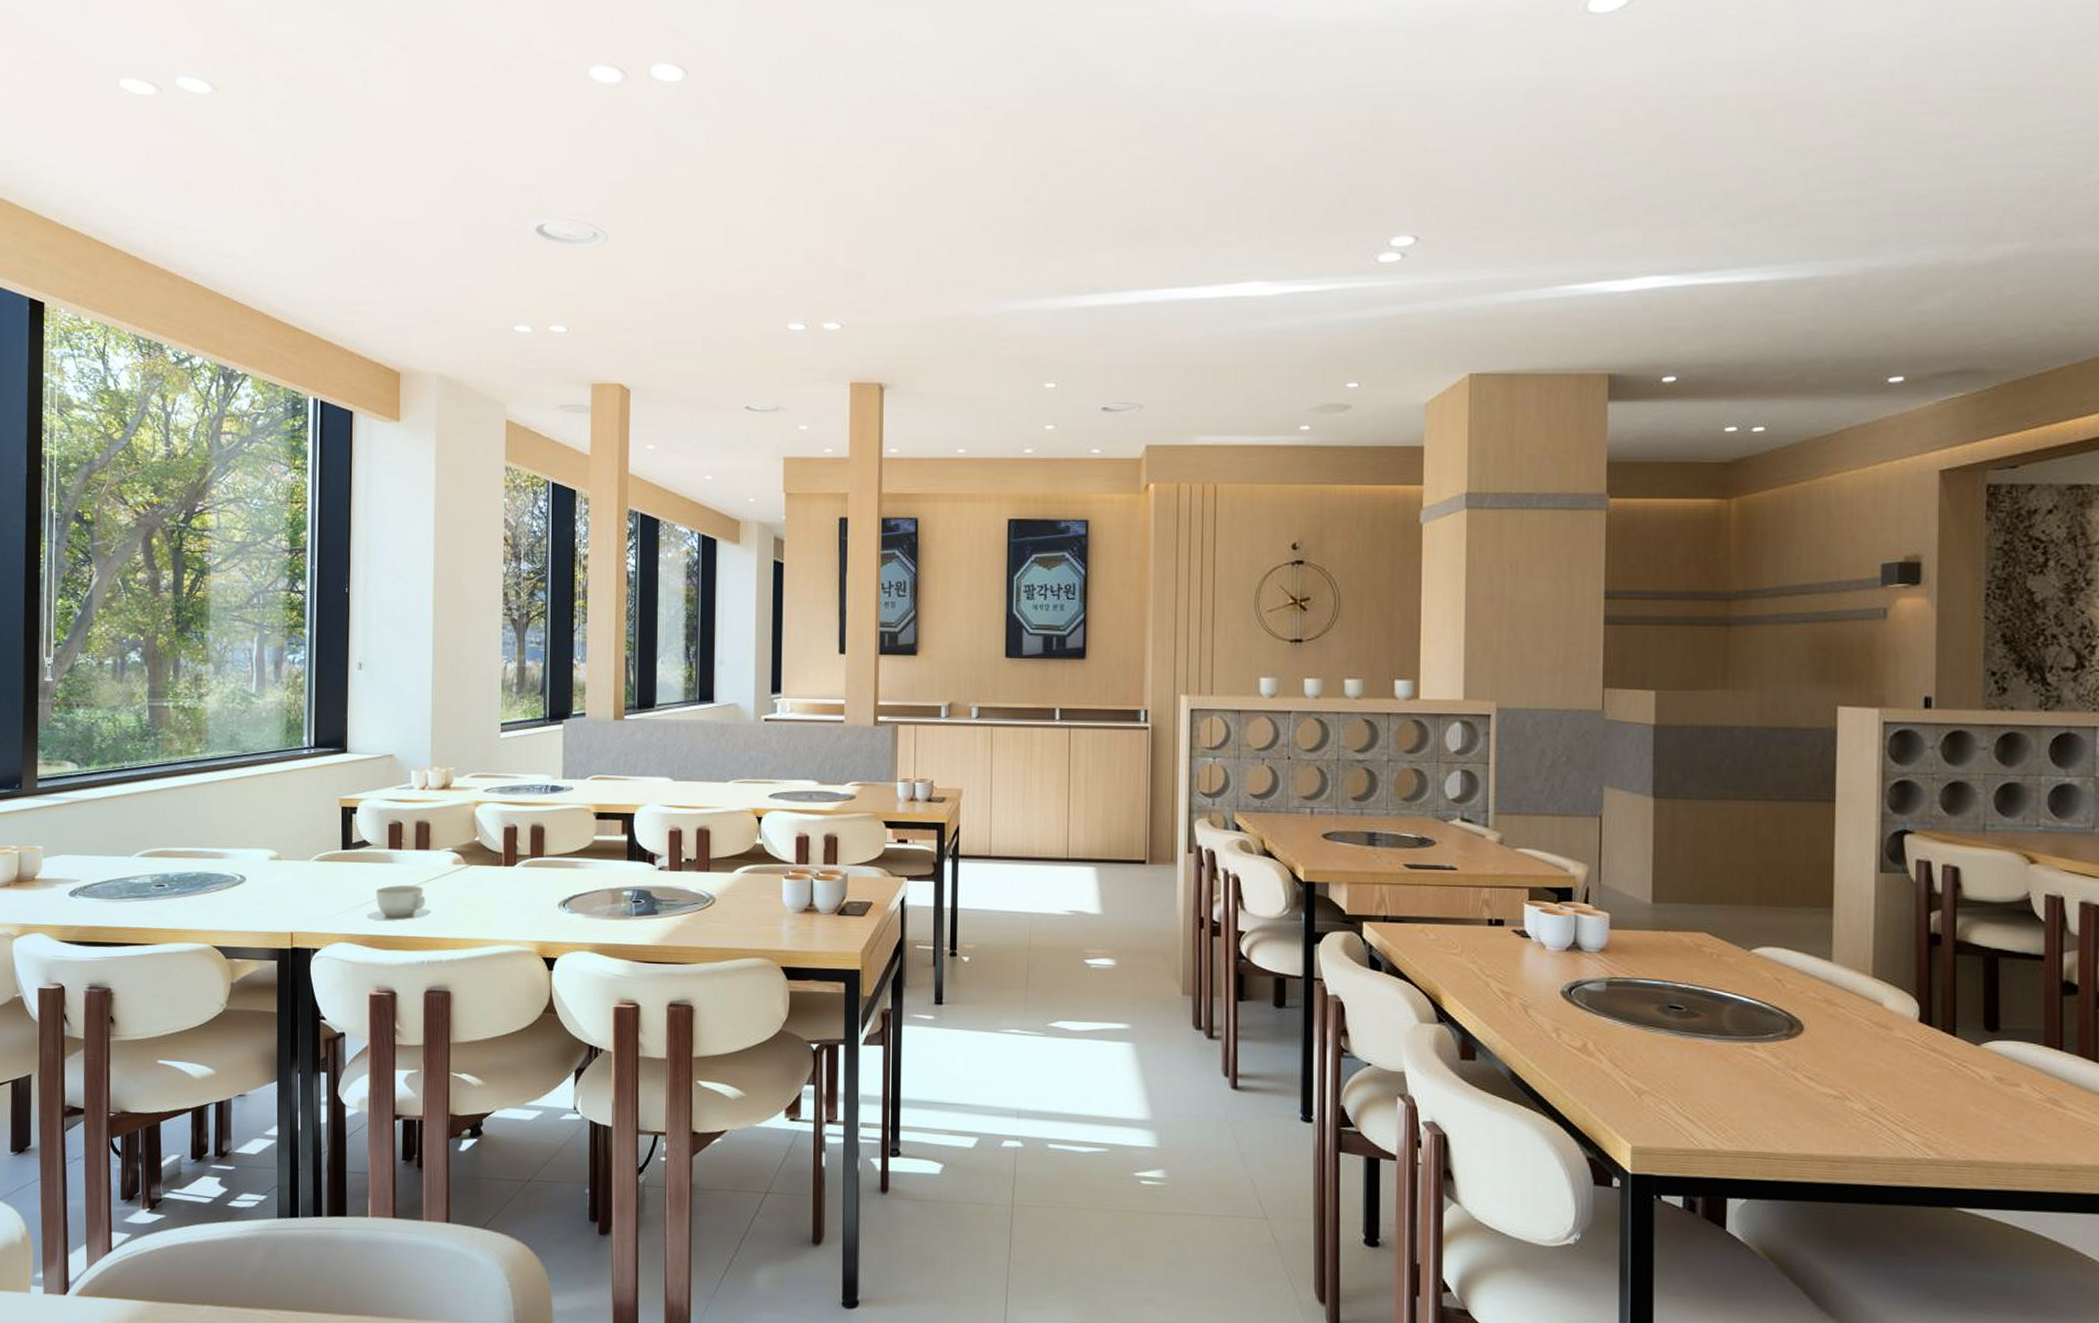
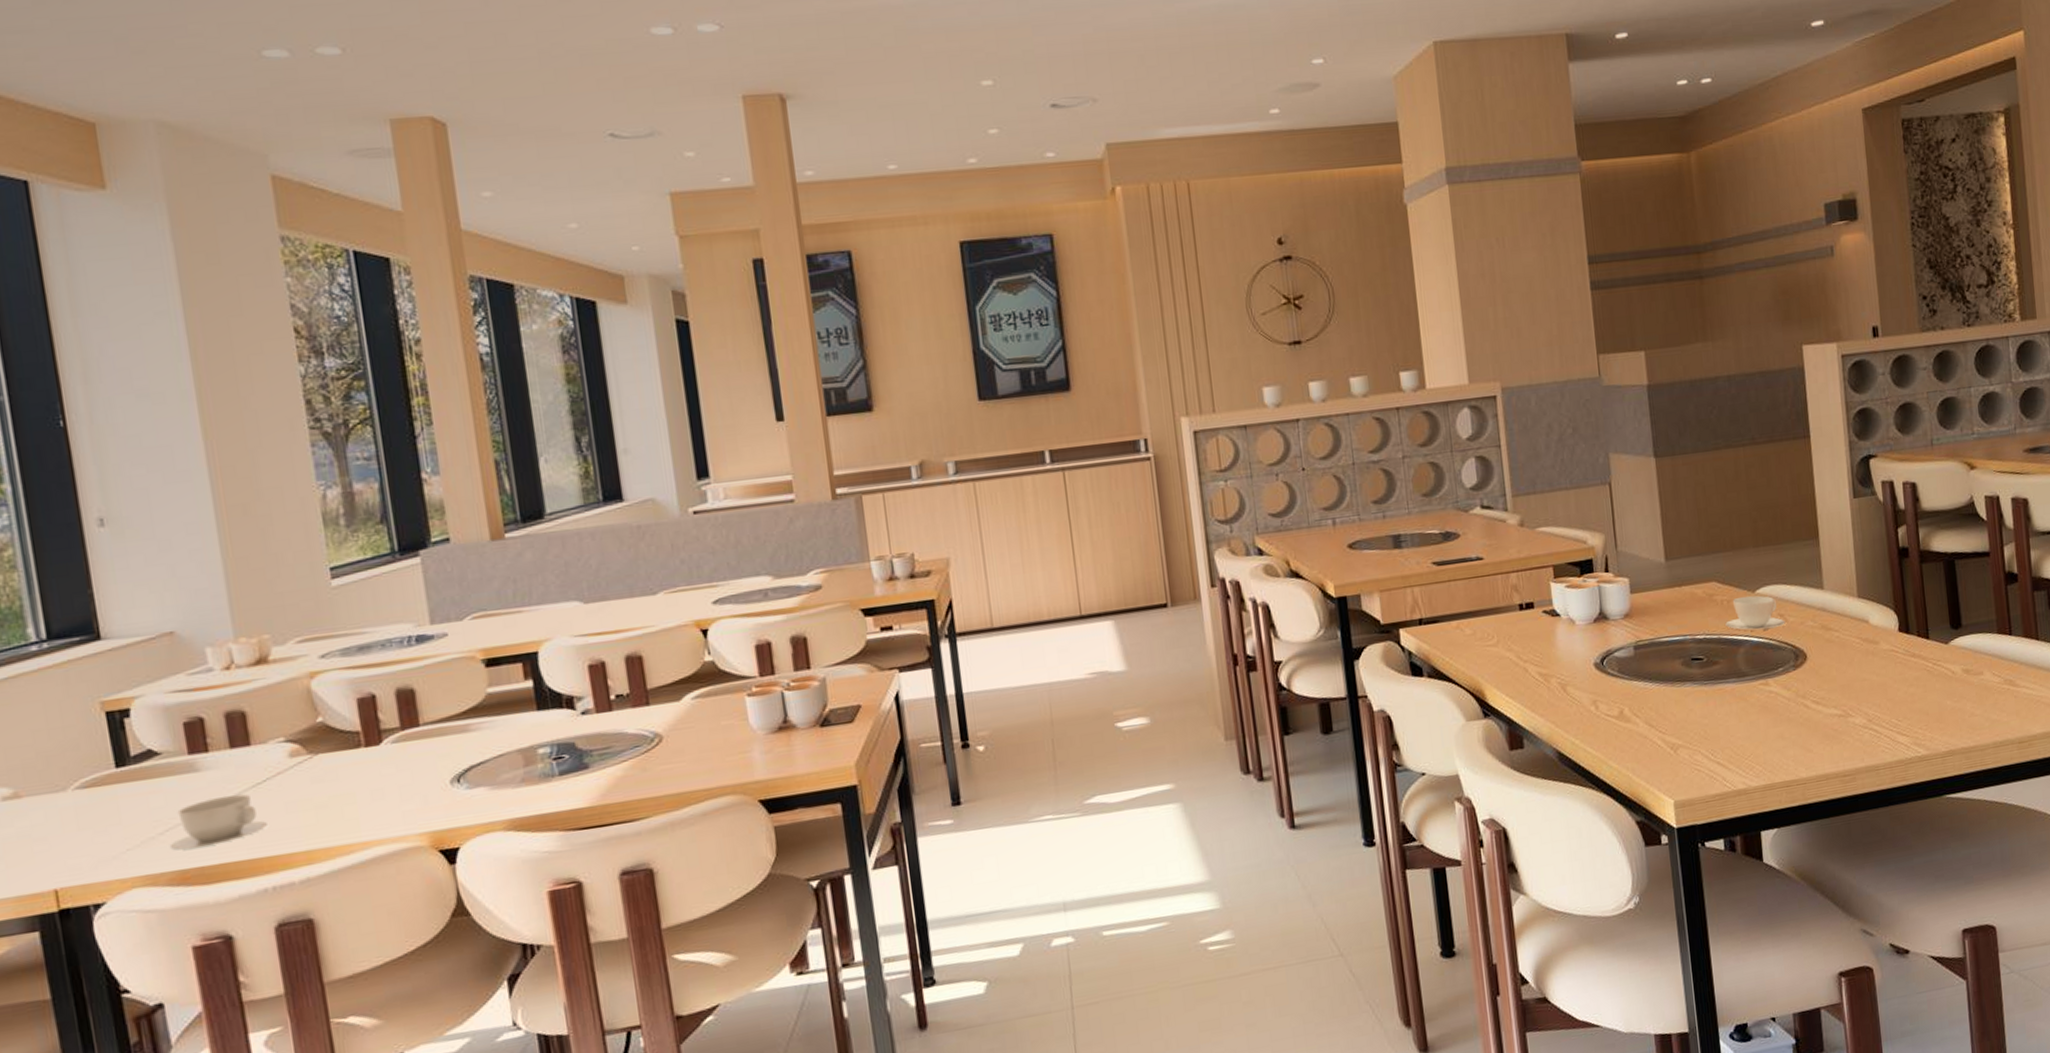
teacup: none [1712,953,1783,992] -> present [1725,595,1786,631]

